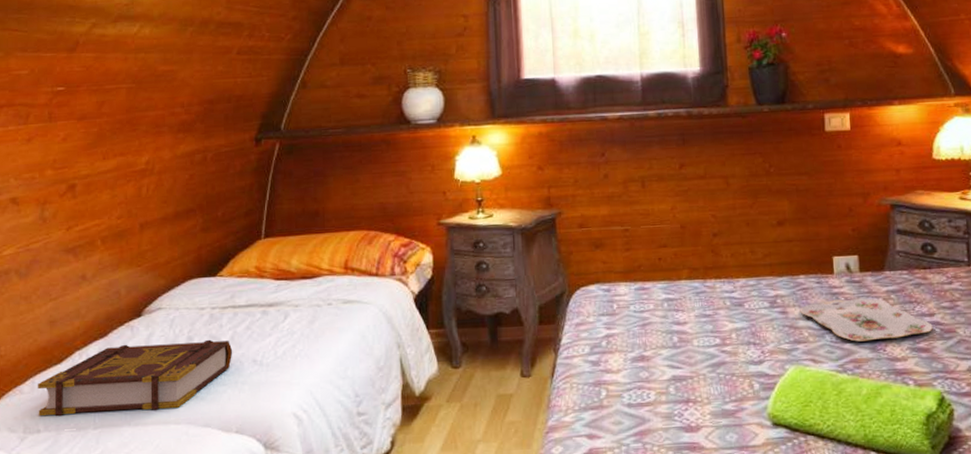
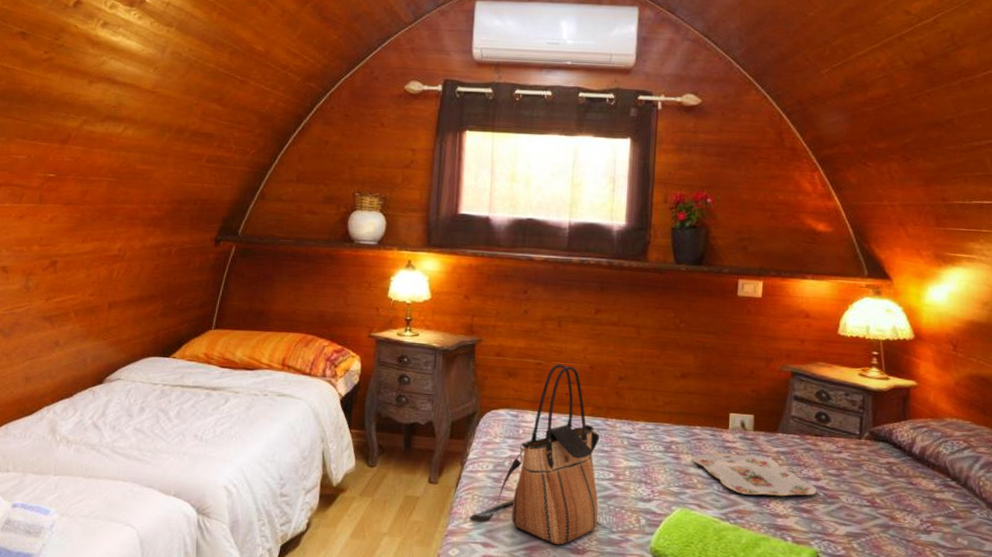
book: present [38,339,233,416] -> none [9,406,178,467]
tote bag: none [570,227,709,426] -> present [469,364,599,546]

